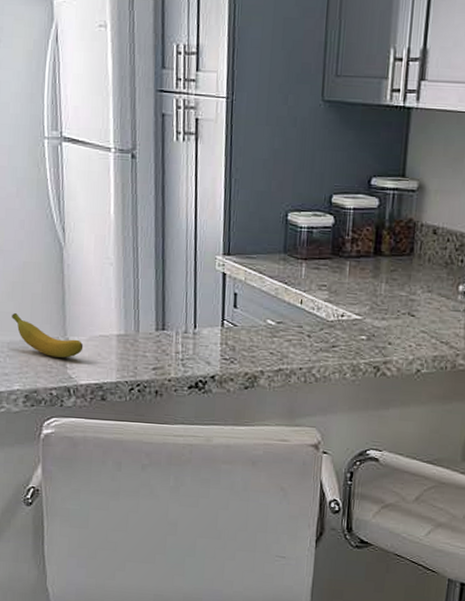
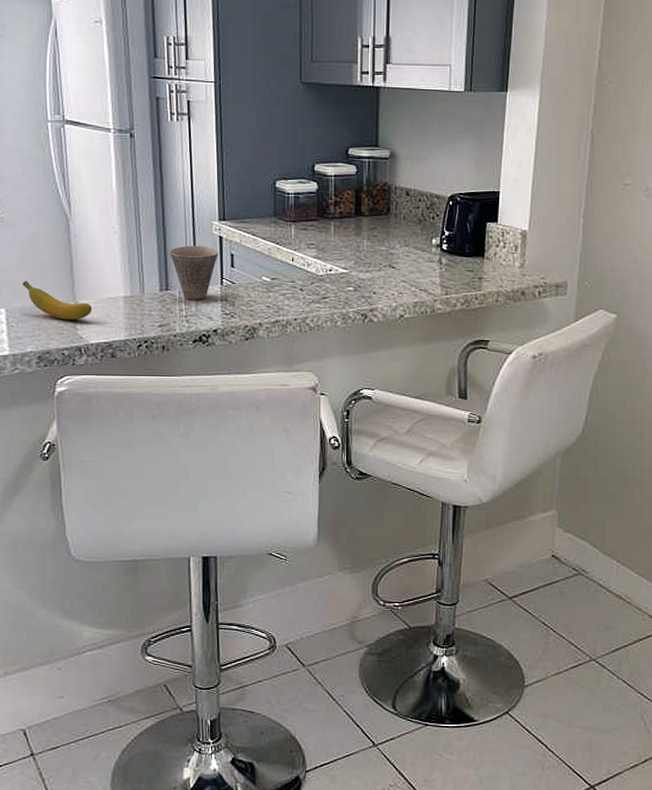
cup: none [168,281,221,342] -> present [170,246,218,300]

